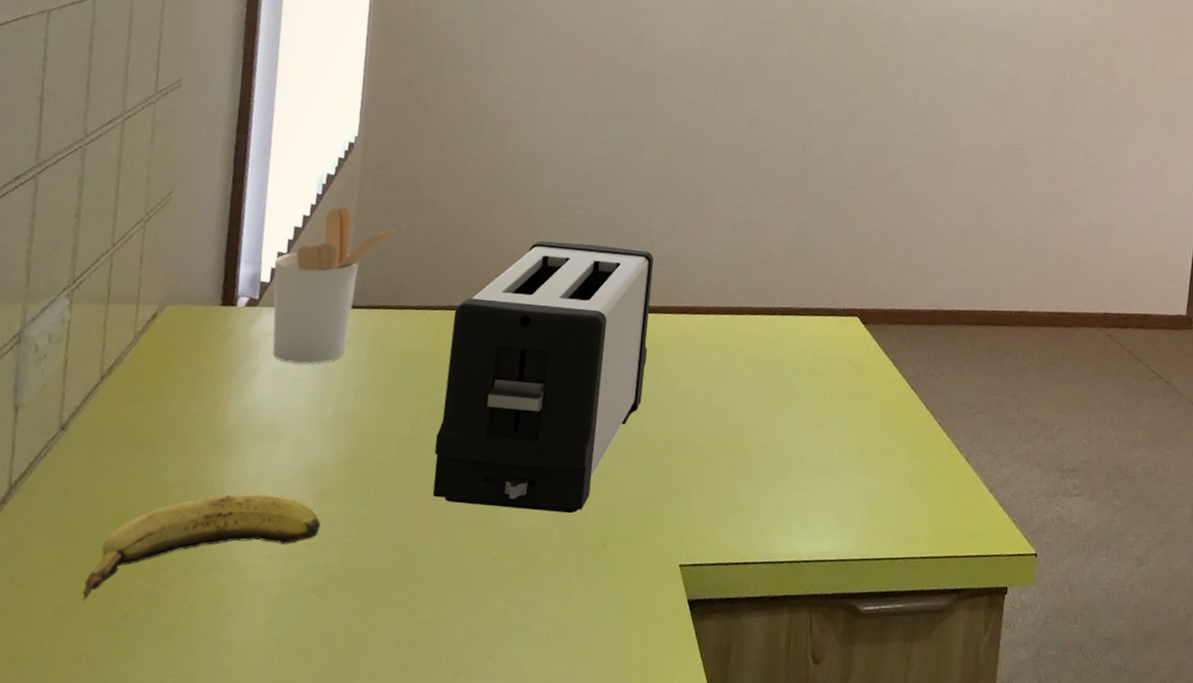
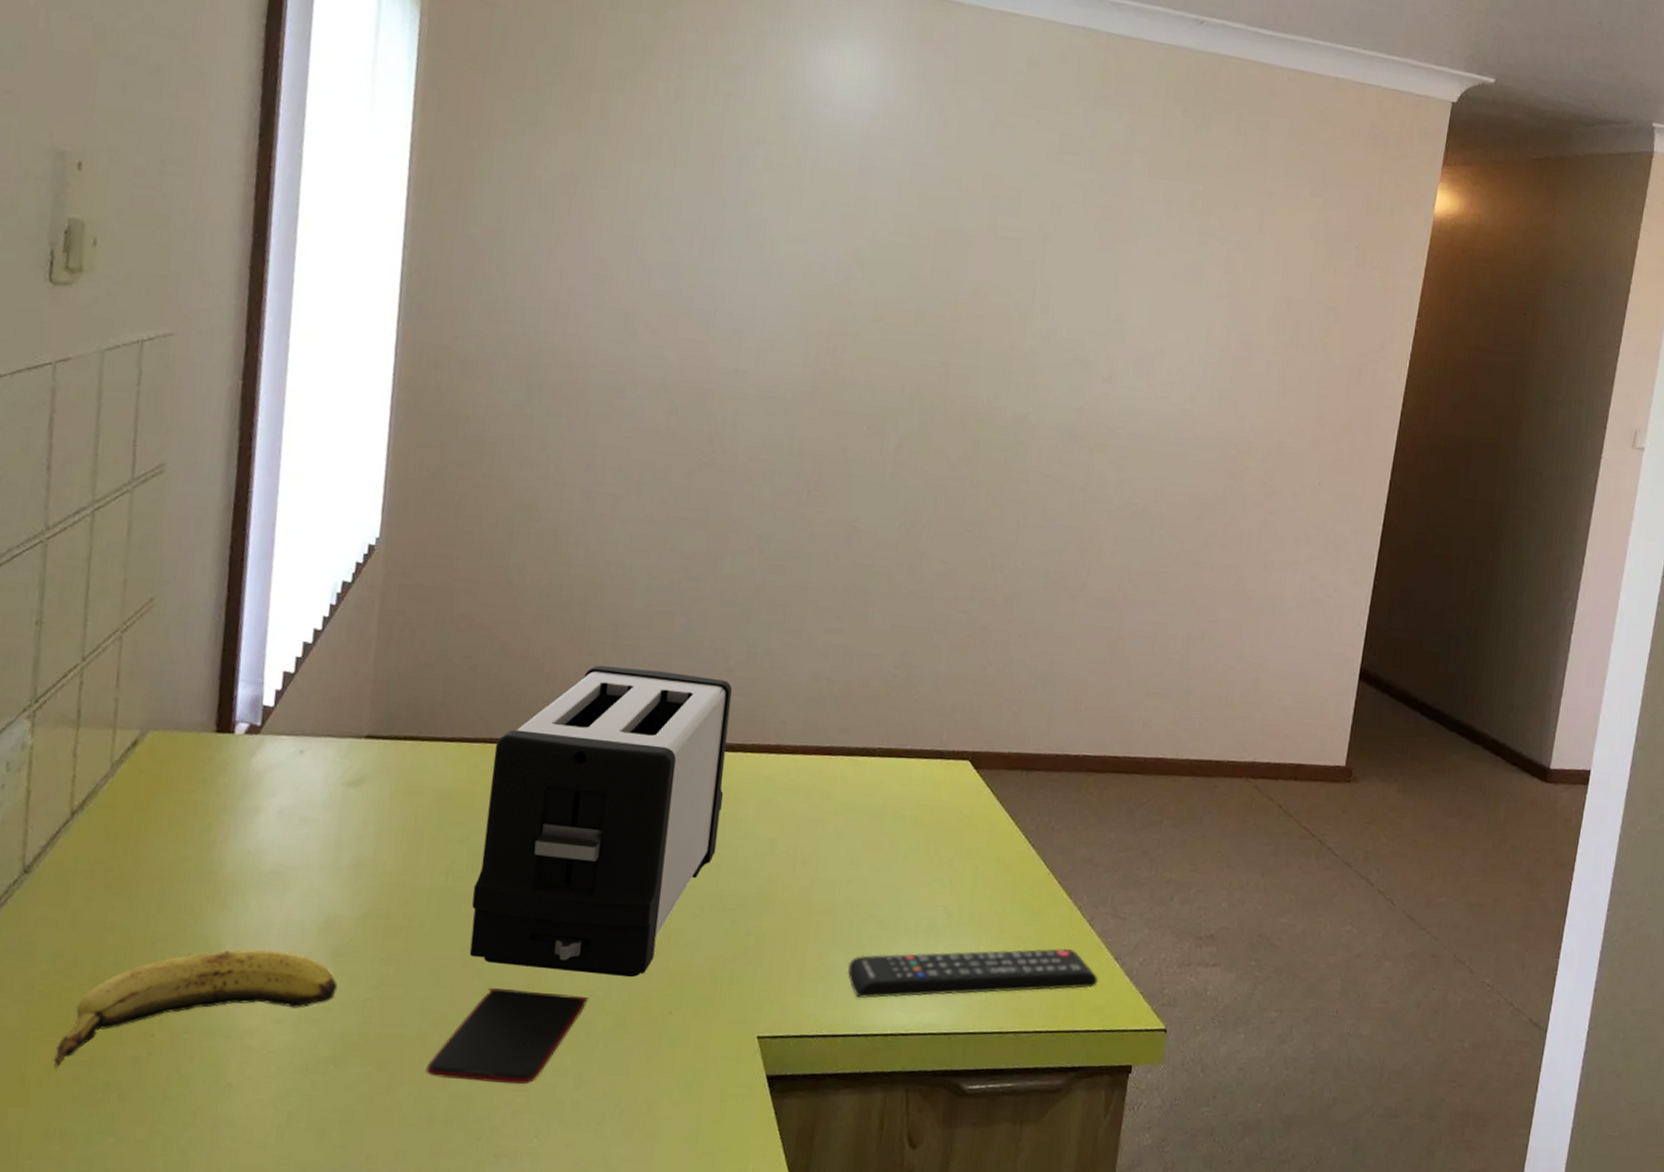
utensil holder: present [272,206,405,364] -> none [278,620,436,802]
smartphone: none [395,525,535,610] -> present [426,988,590,1085]
remote control: none [757,482,975,529] -> present [848,948,1098,998]

